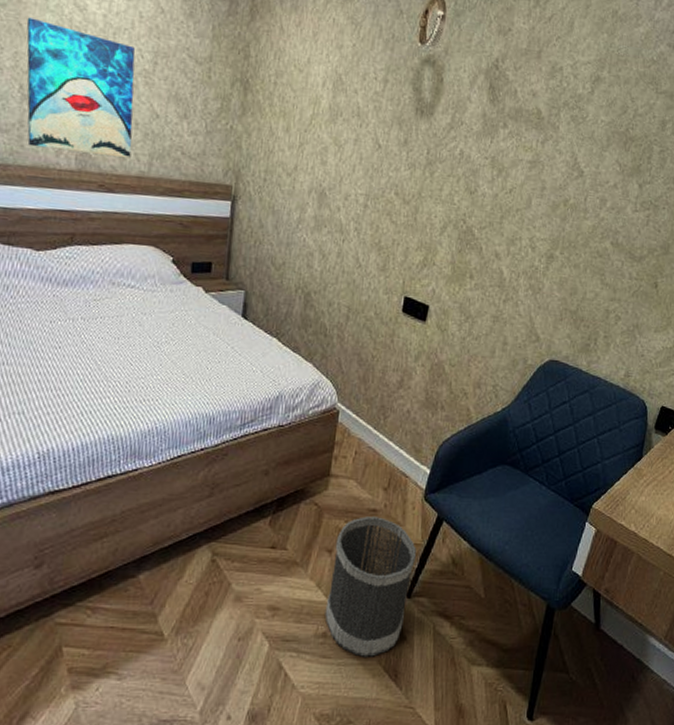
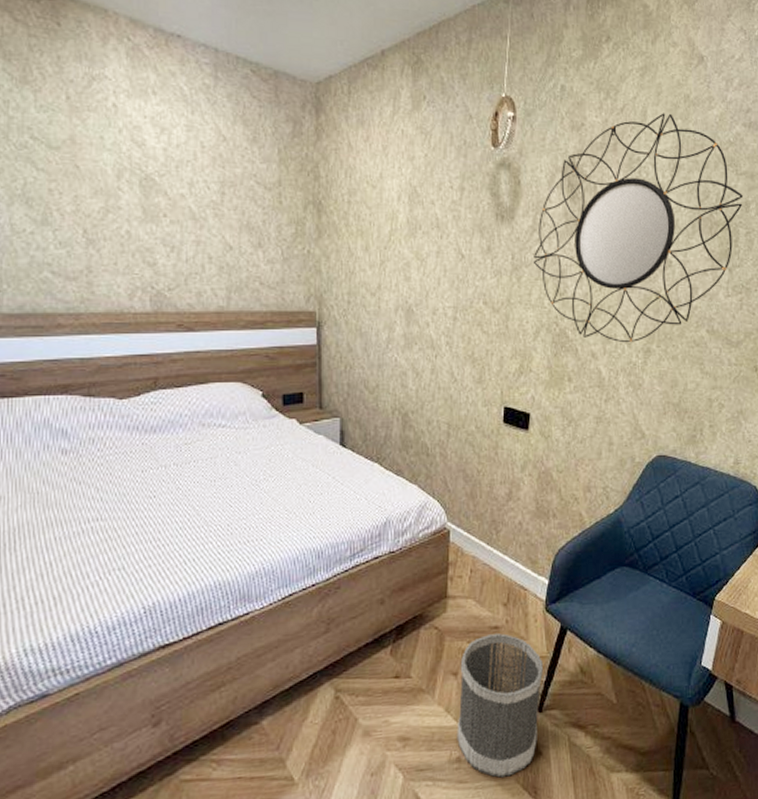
wall art: present [26,17,135,159] -> none [83,158,208,295]
home mirror: none [448,25,660,247] -> present [534,113,743,342]

